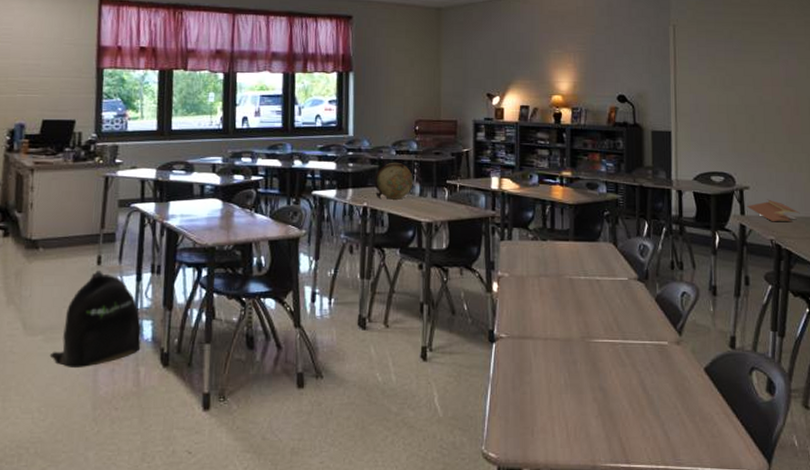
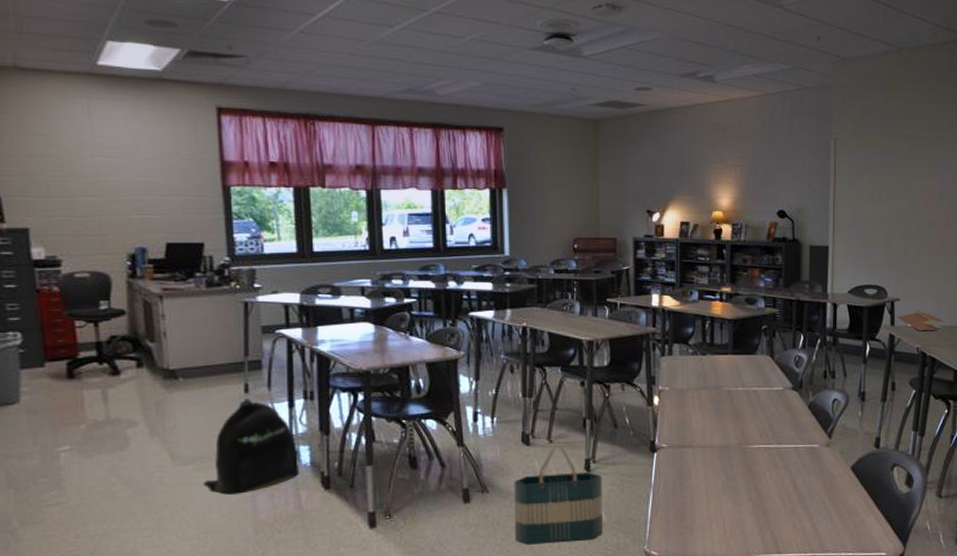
tote bag: none [347,329,439,438] -> present [514,444,602,545]
globe: present [374,162,413,200] -> none [533,281,573,319]

